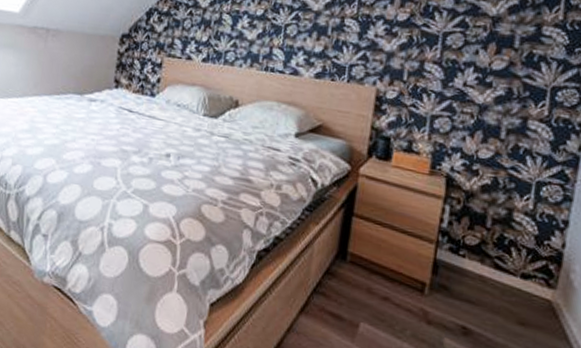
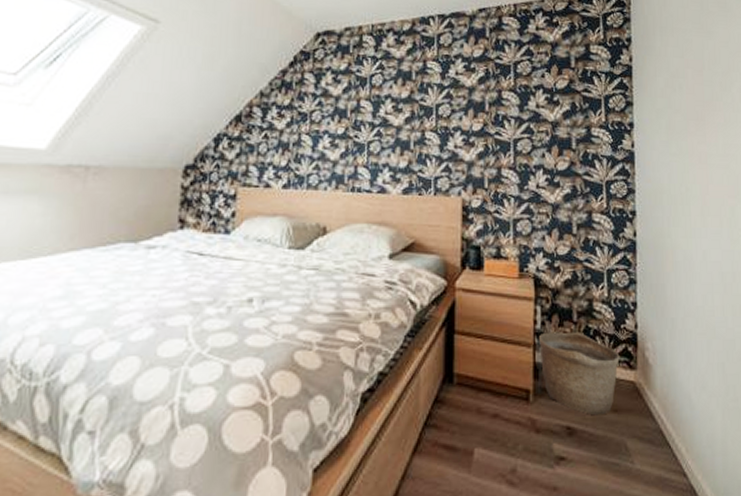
basket: none [442,232,537,325] -> present [539,331,620,416]

